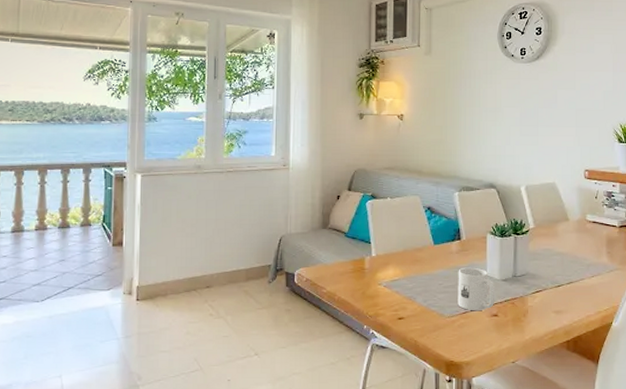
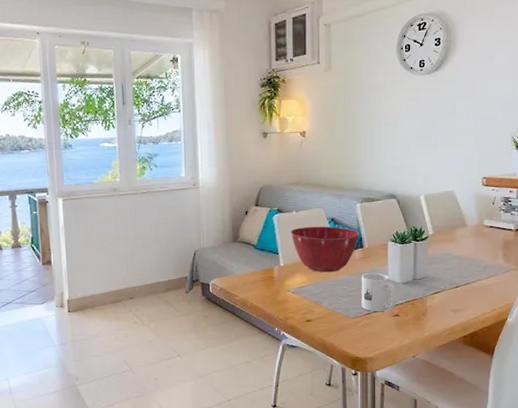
mixing bowl: none [384,214,457,266] -> present [290,226,359,273]

